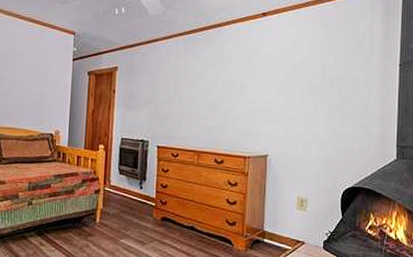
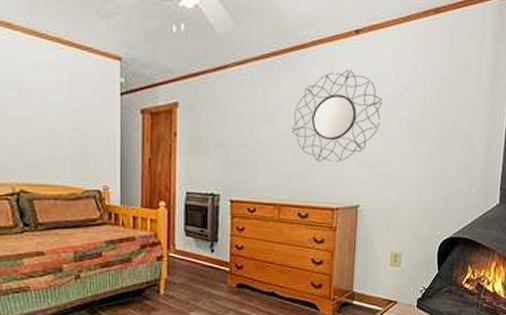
home mirror: none [210,44,287,118] -> present [292,70,383,162]

